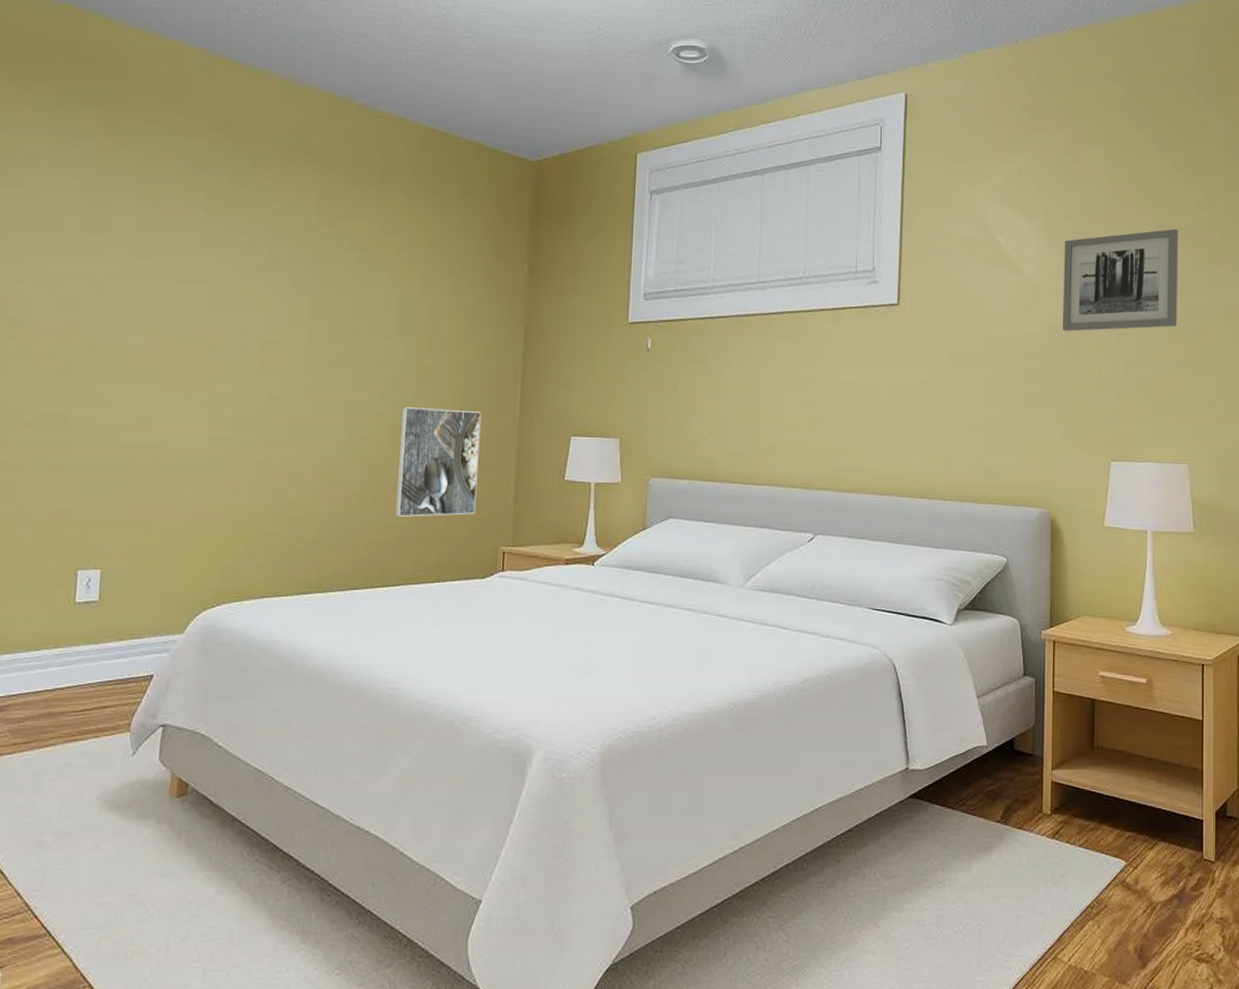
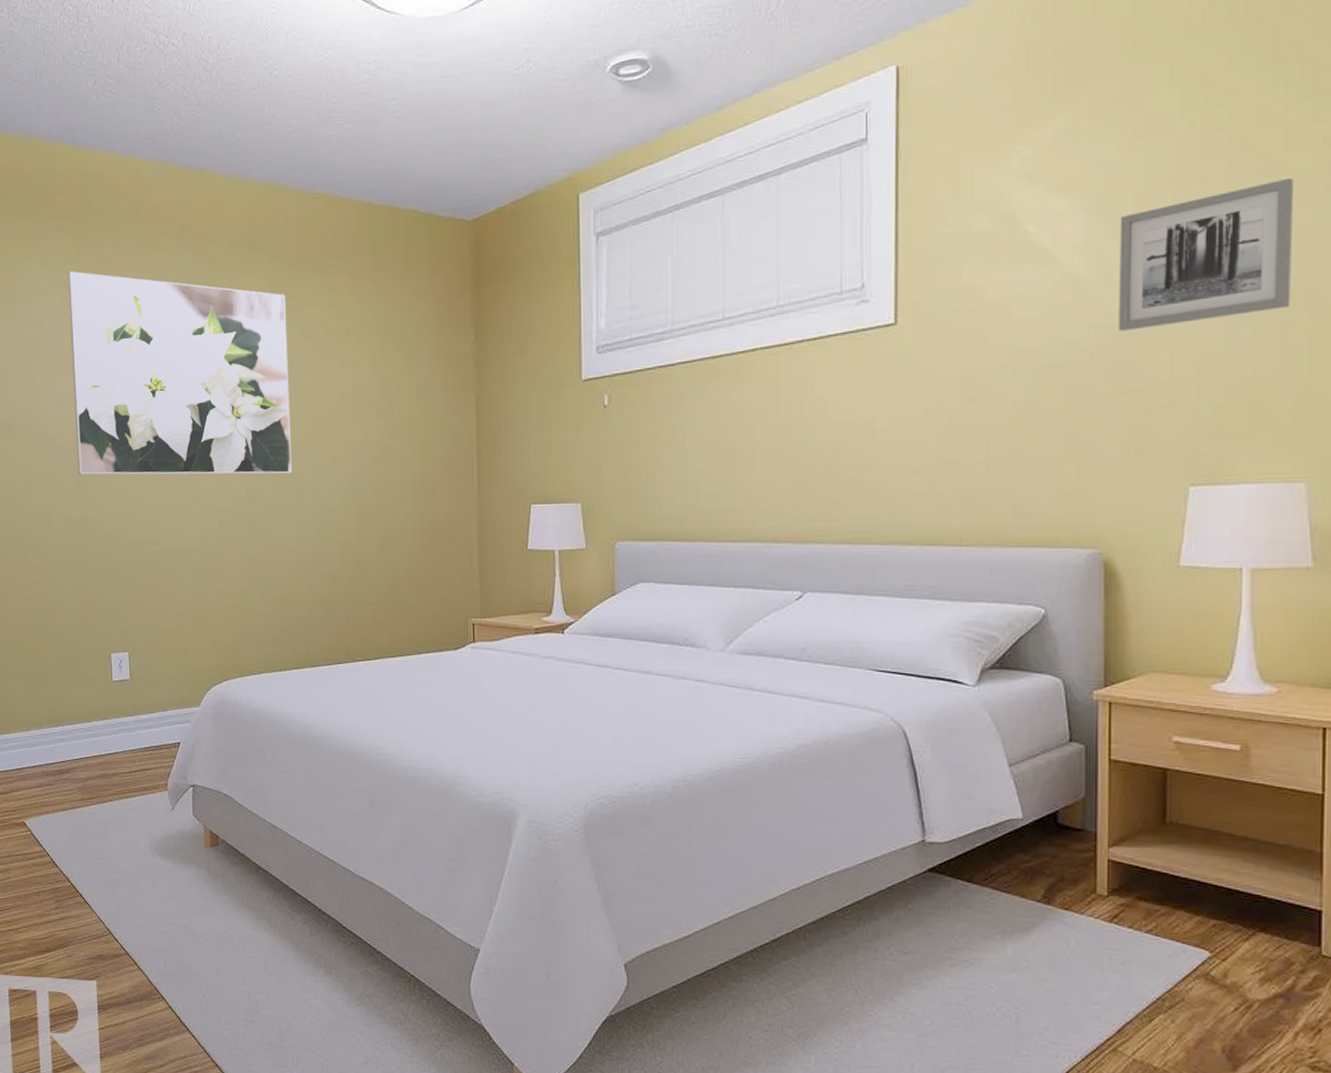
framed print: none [65,145,336,386] -> present [67,271,292,475]
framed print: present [394,407,482,517] -> none [365,486,443,594]

